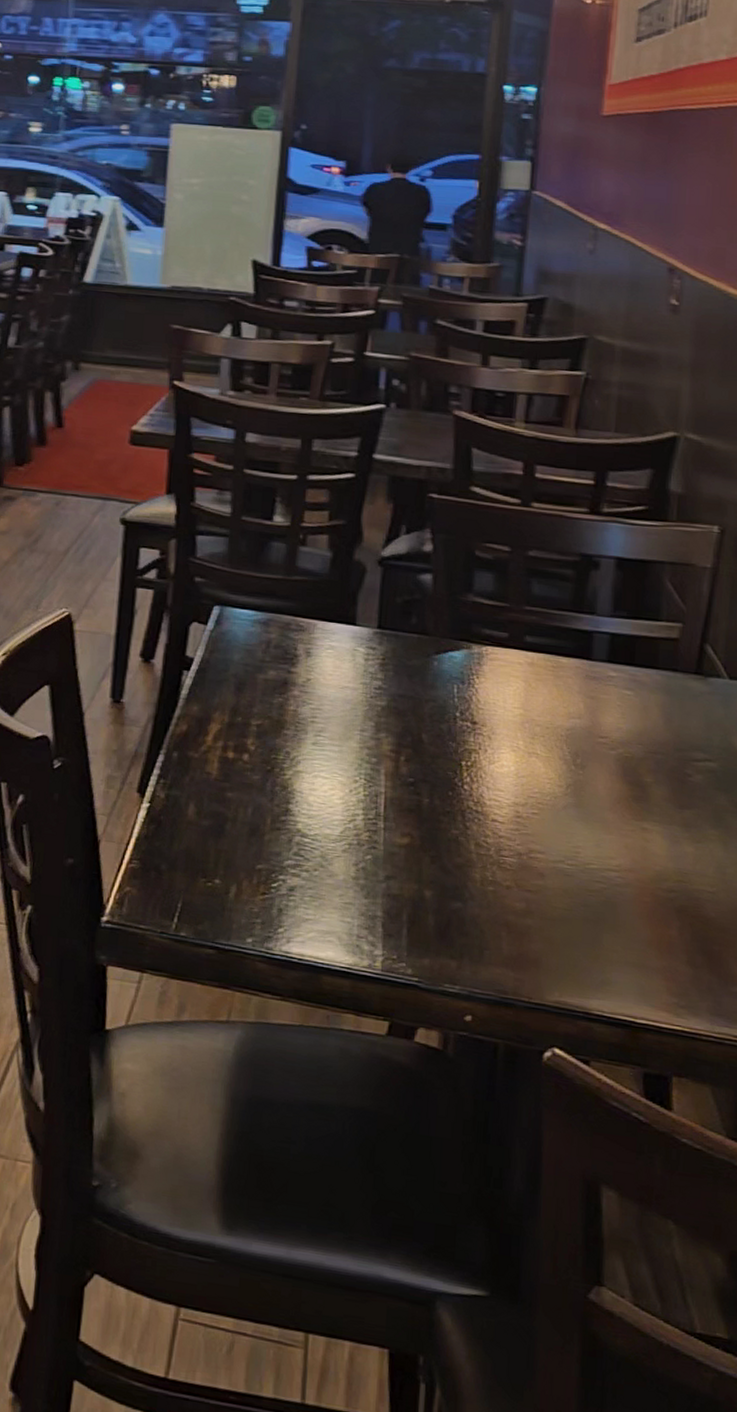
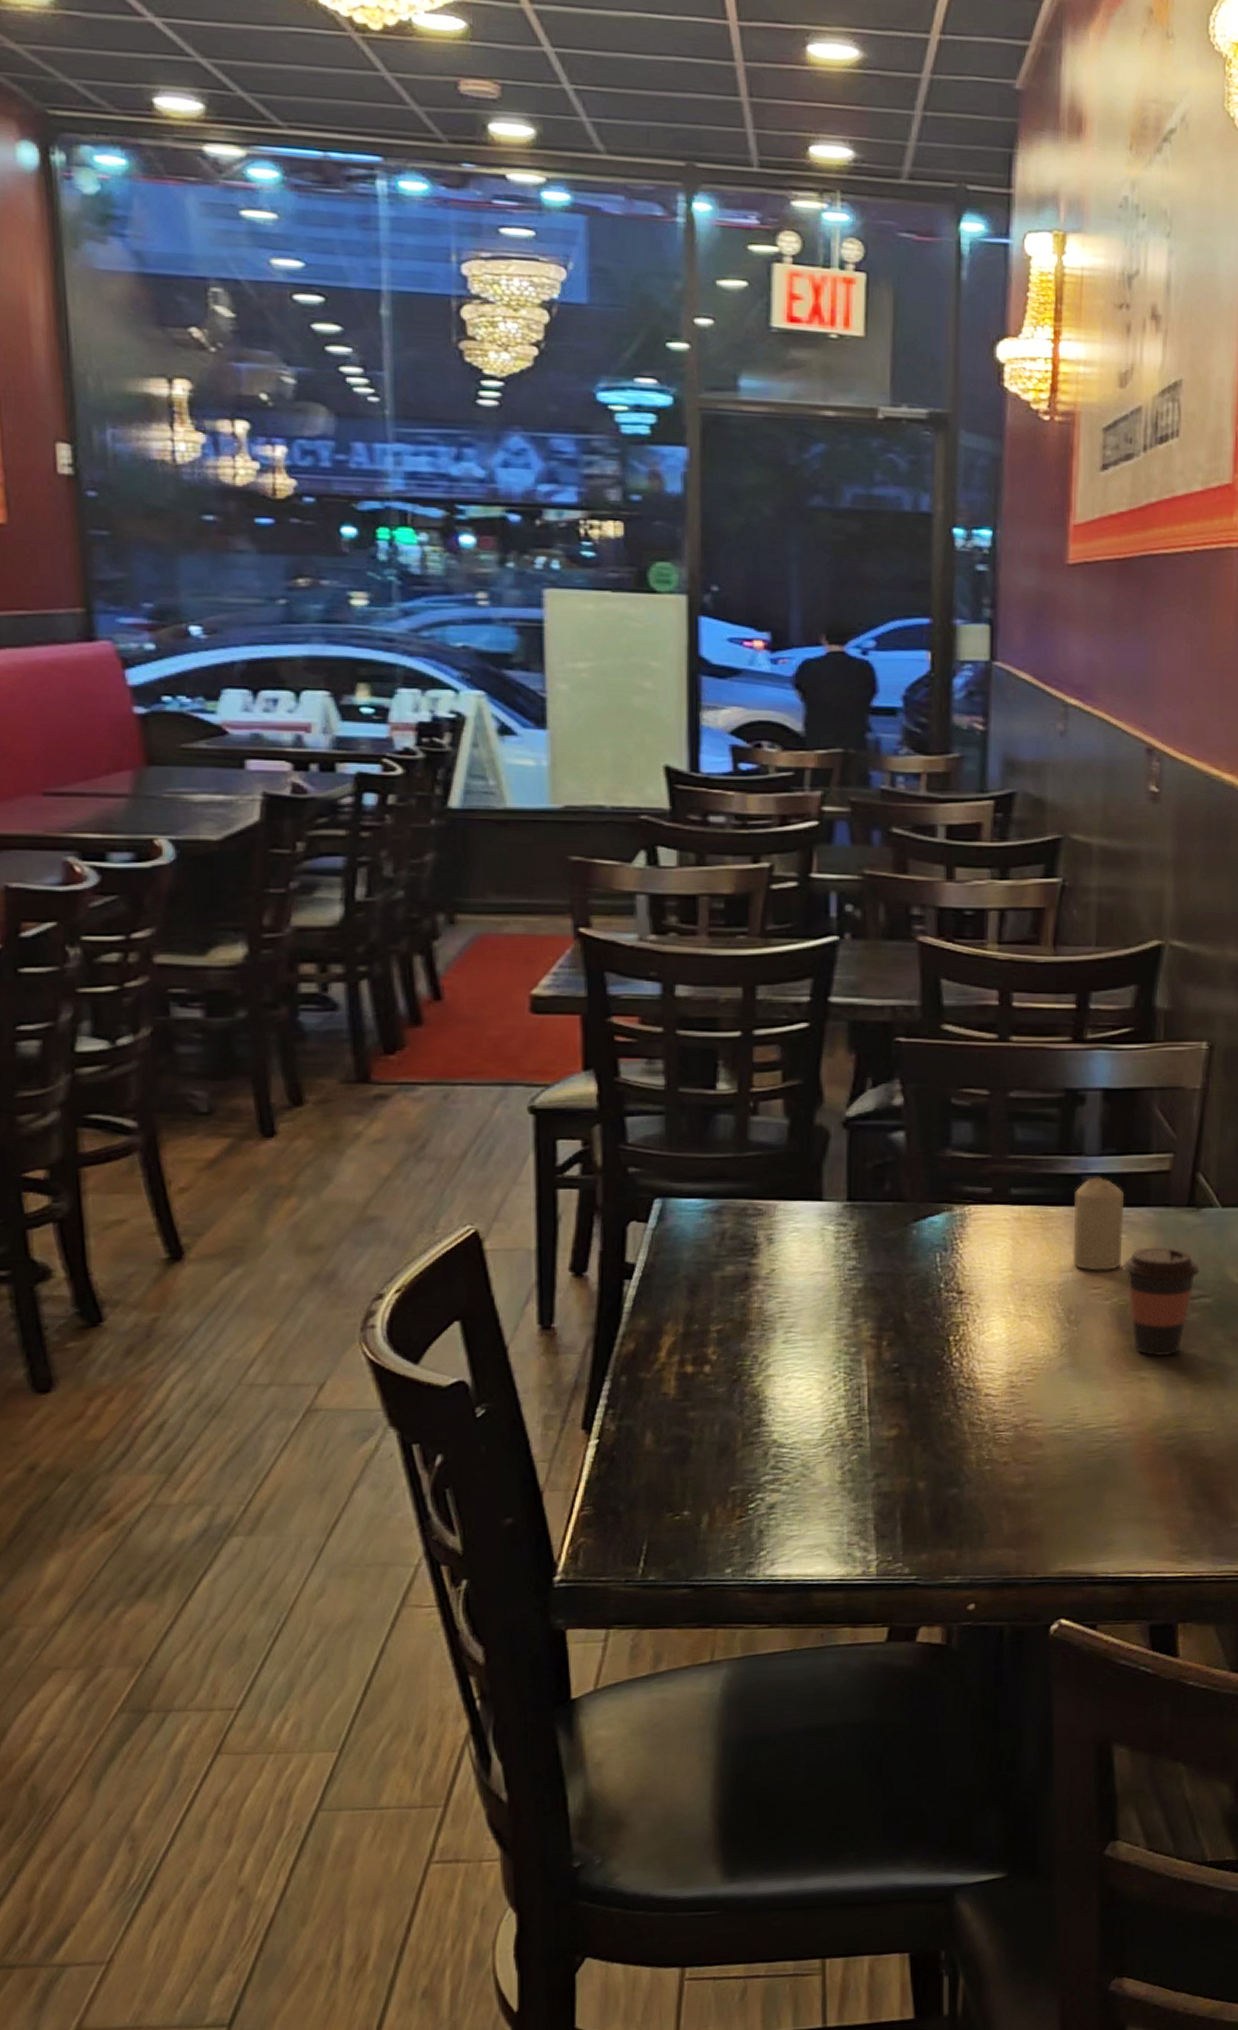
candle: none [581,636,634,723] -> present [1073,1177,1125,1271]
coffee cup: none [629,706,706,812] -> present [1122,1246,1200,1357]

